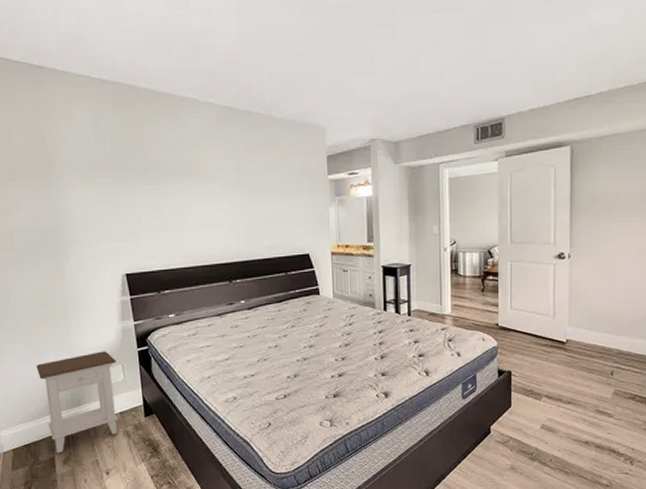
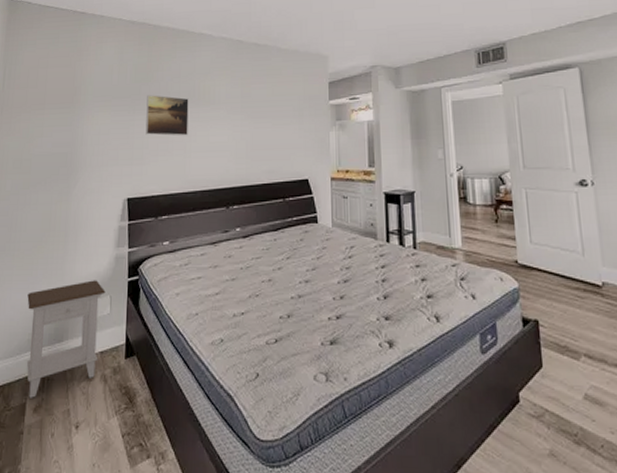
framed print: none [132,166,182,211] -> present [145,95,189,136]

